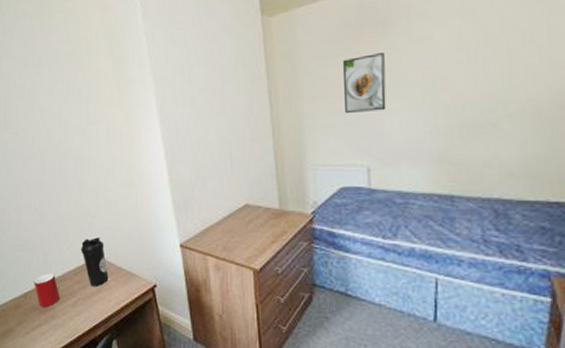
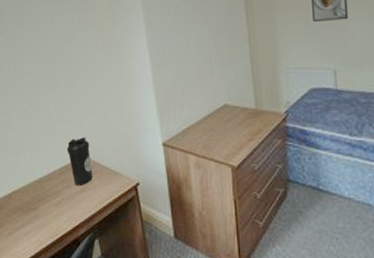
cup: present [34,274,61,307] -> none [19,174,45,207]

